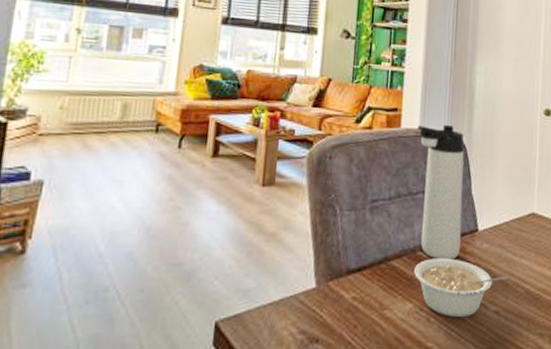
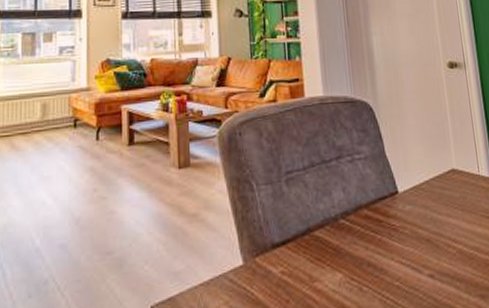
legume: present [414,258,510,318] -> none [339,223,439,285]
thermos bottle: present [416,125,464,260] -> none [320,89,383,226]

